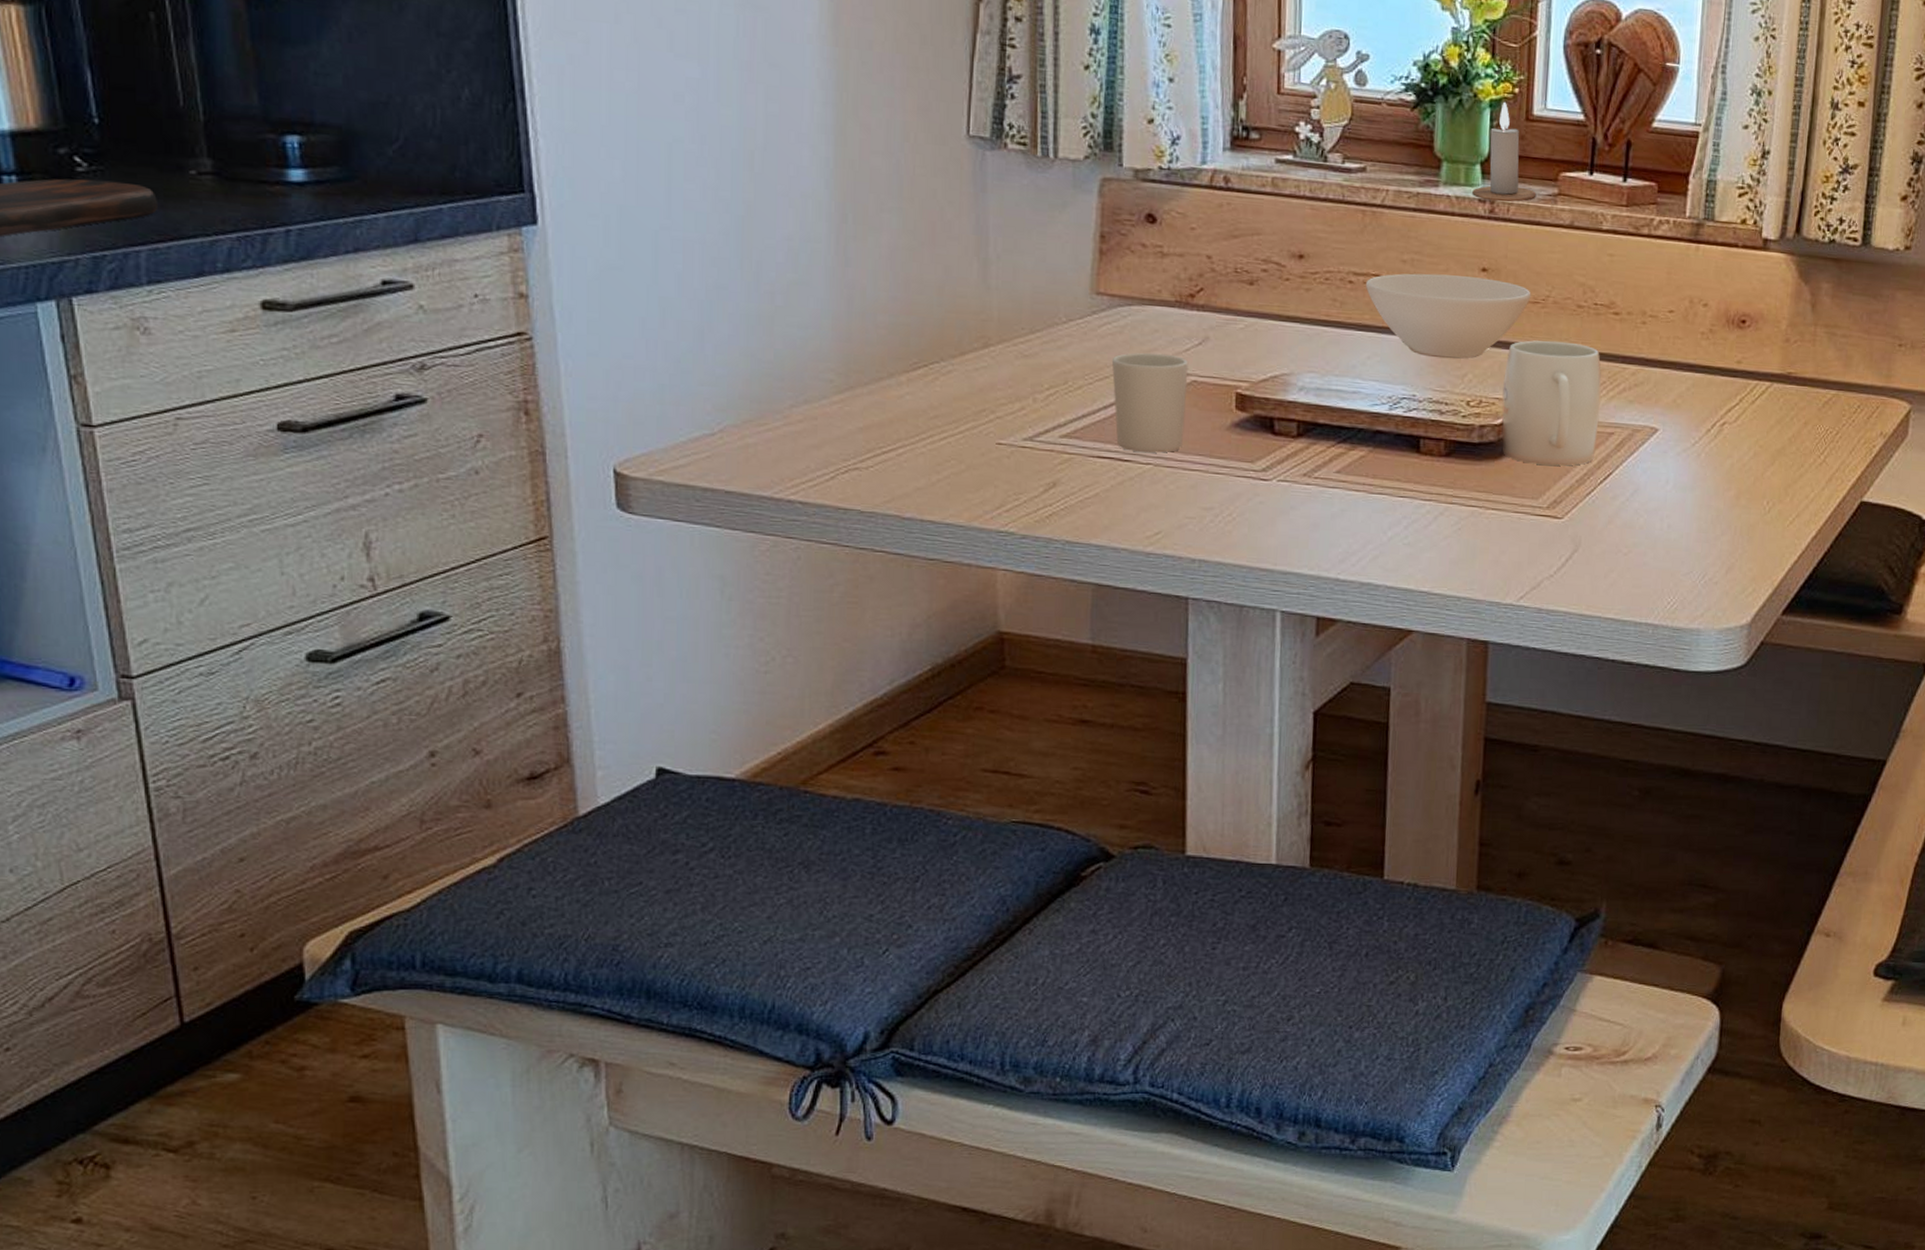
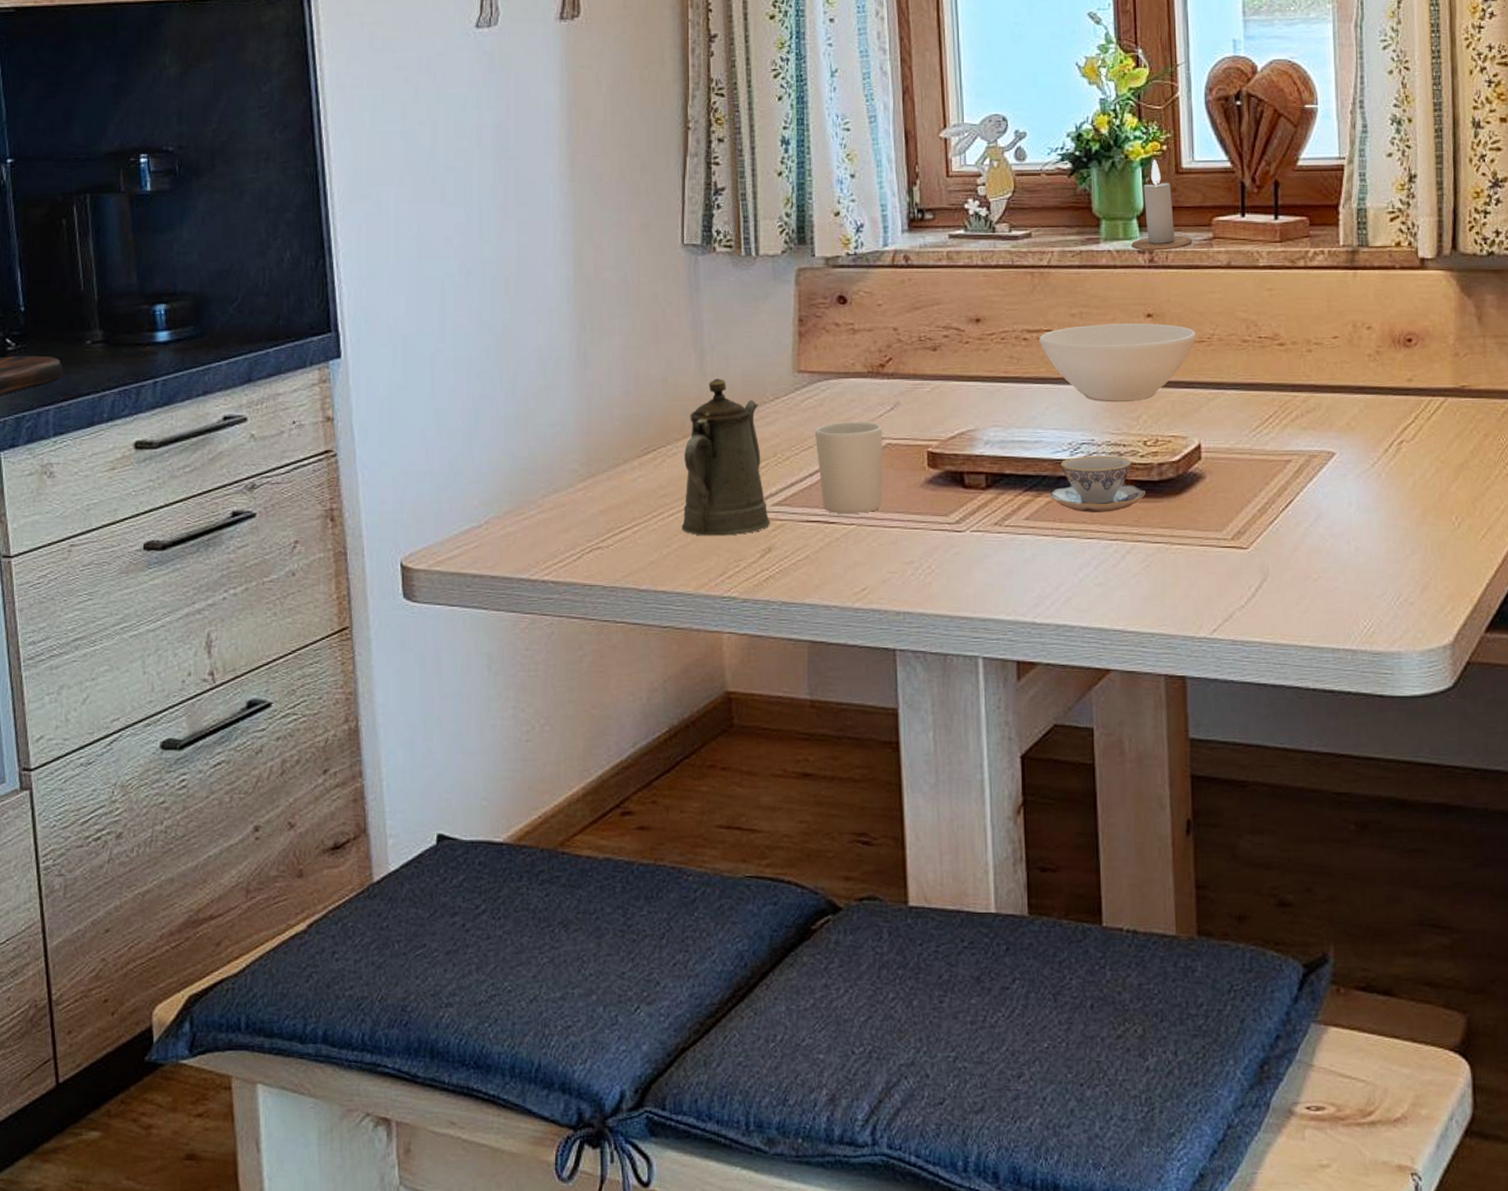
coffee pot: none [954,292,1057,466] -> present [681,379,770,536]
teacup: none [1365,411,1464,472] -> present [1050,455,1146,512]
mug: present [1501,340,1602,466] -> none [1177,376,1275,497]

